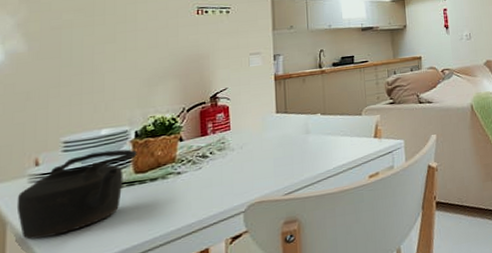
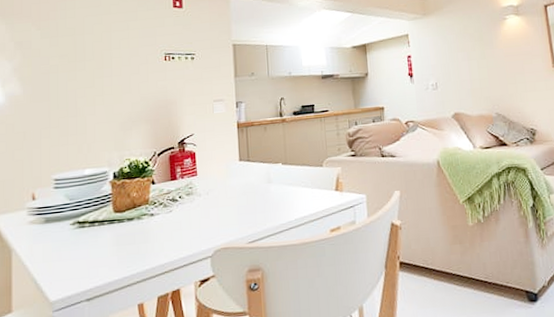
teapot: present [16,149,137,240] -> none [19,189,116,267]

